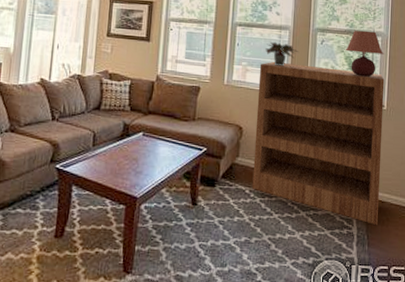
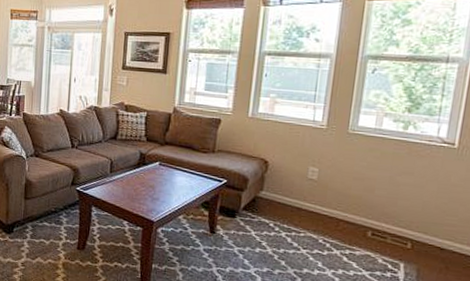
bookshelf: present [252,61,385,226] -> none [277,93,458,273]
potted plant: present [265,42,299,67] -> none [299,71,342,99]
table lamp: present [345,30,385,77] -> none [404,56,462,111]

